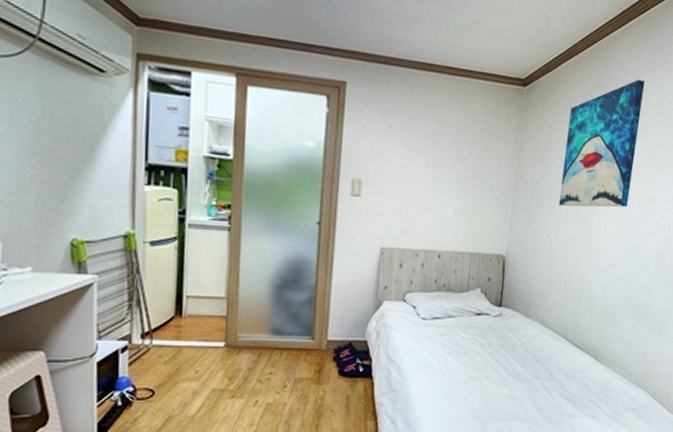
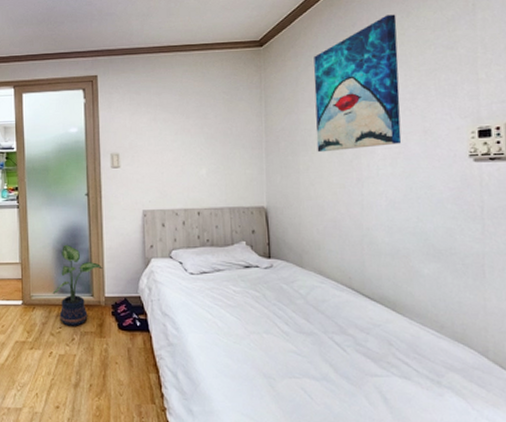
potted plant: none [264,280,328,372] -> present [52,245,102,326]

